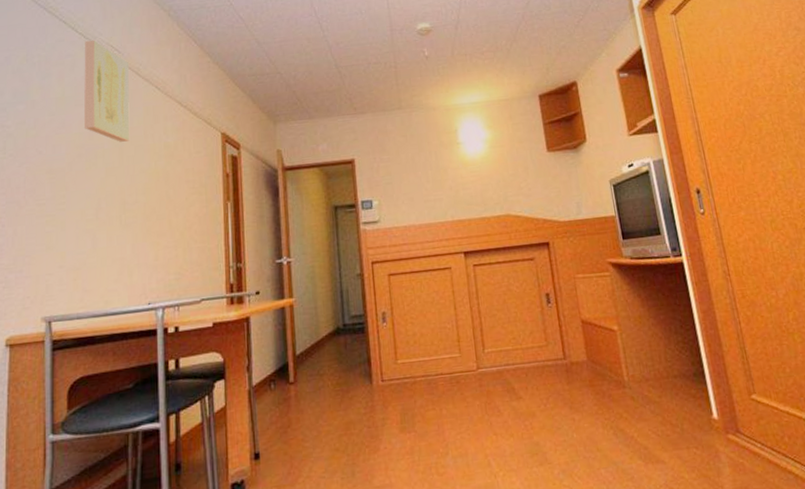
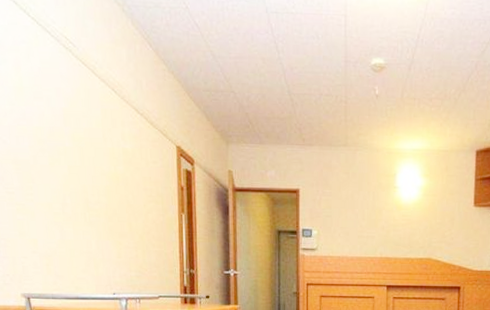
wall art: present [83,40,130,142] -> none [38,27,90,142]

